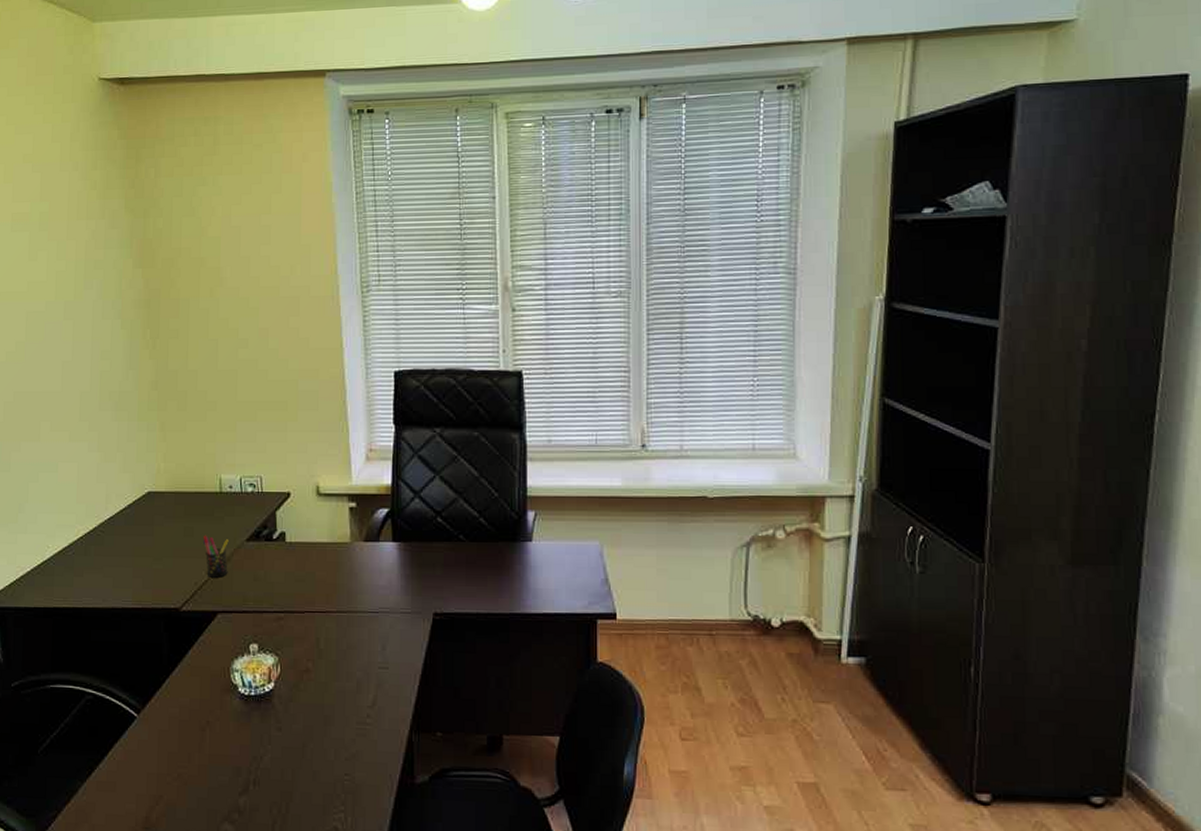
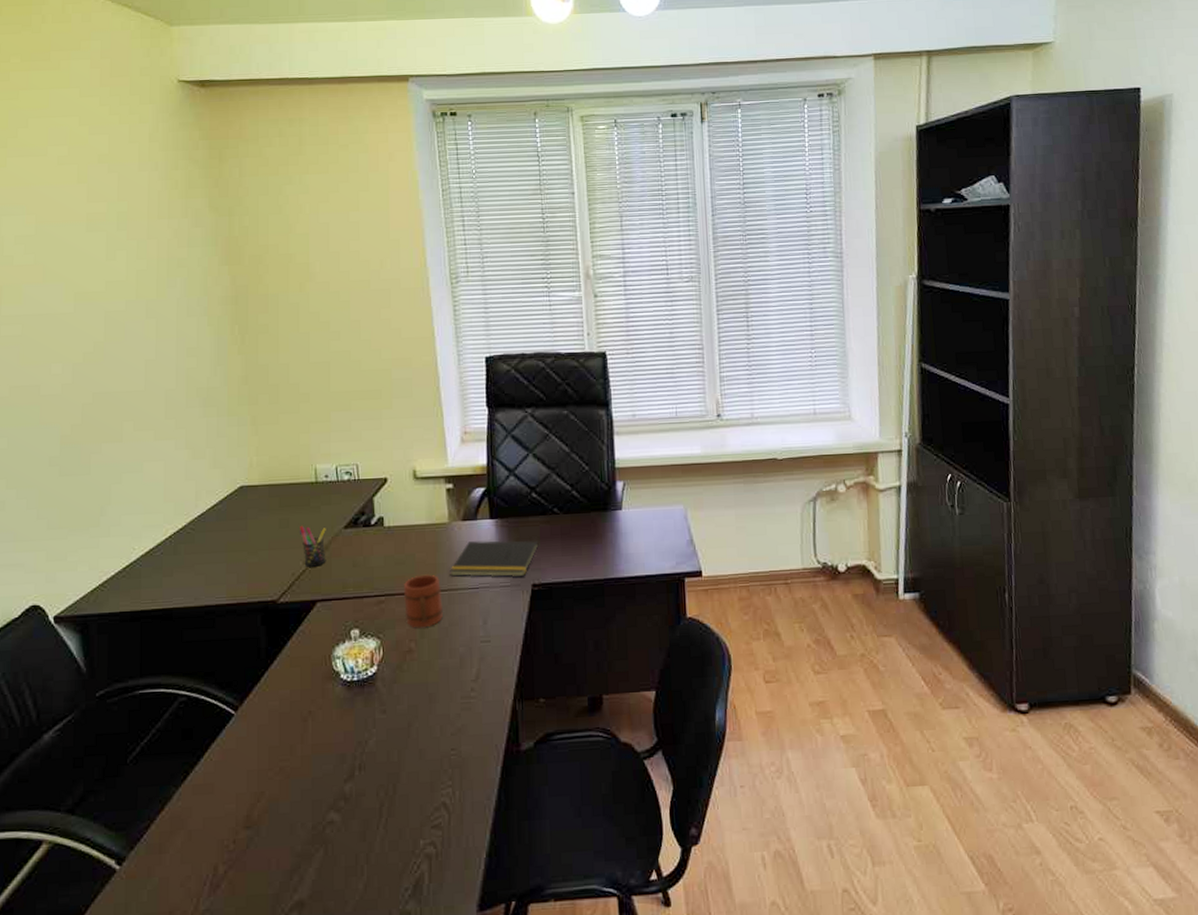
mug: none [302,594,341,649] -> present [403,574,443,628]
notepad: none [350,563,442,603] -> present [450,540,539,577]

